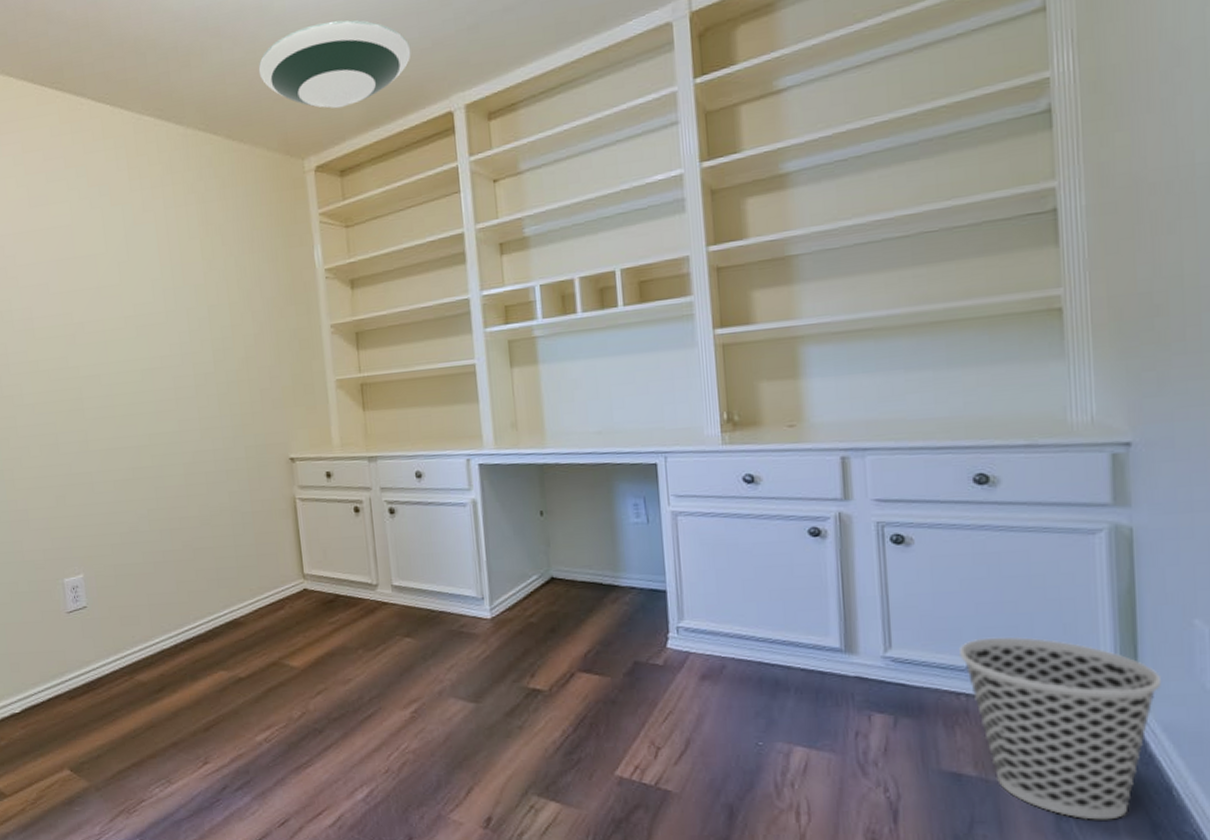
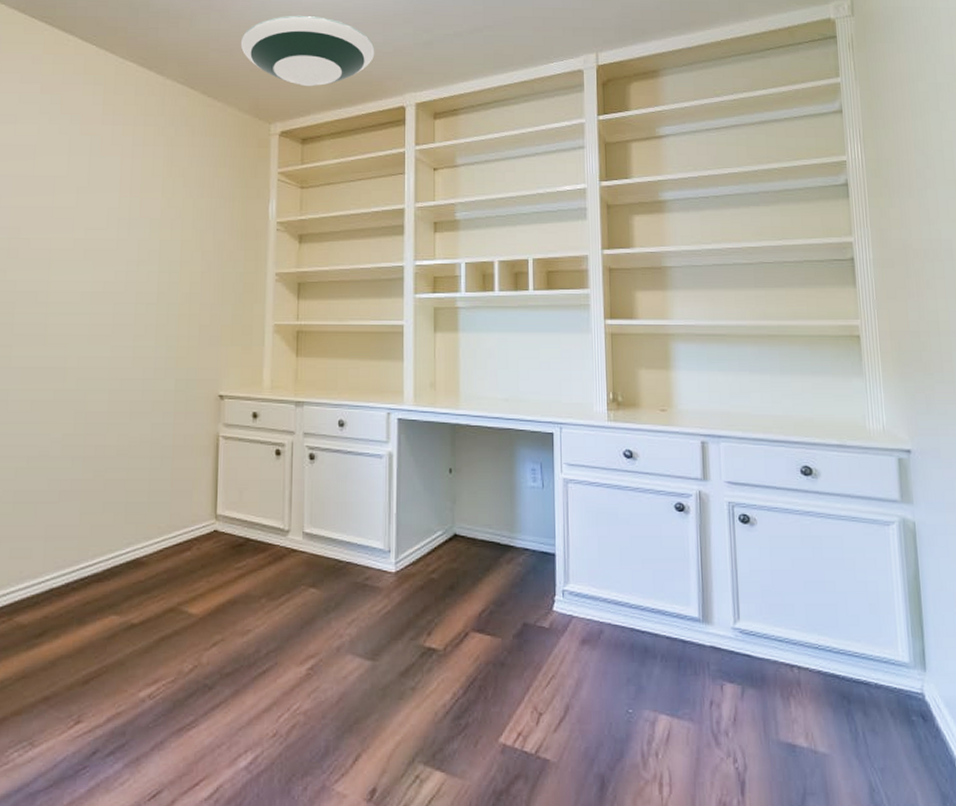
wastebasket: present [958,636,1163,820] -> none [792,613,943,792]

